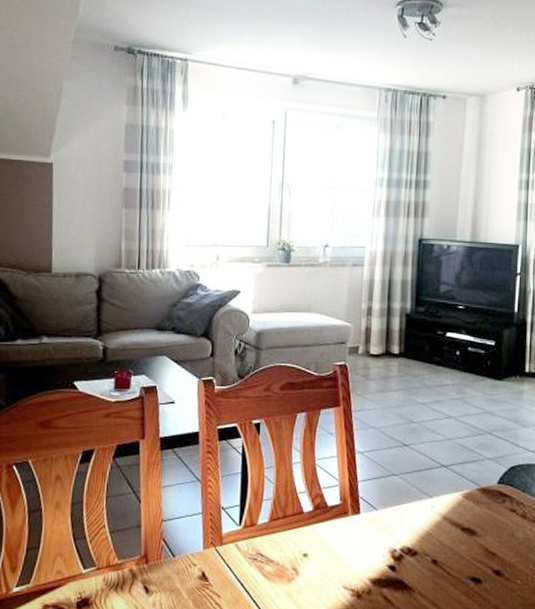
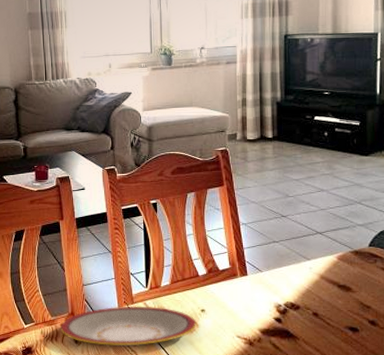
plate: none [128,549,296,598] -> present [60,307,196,346]

